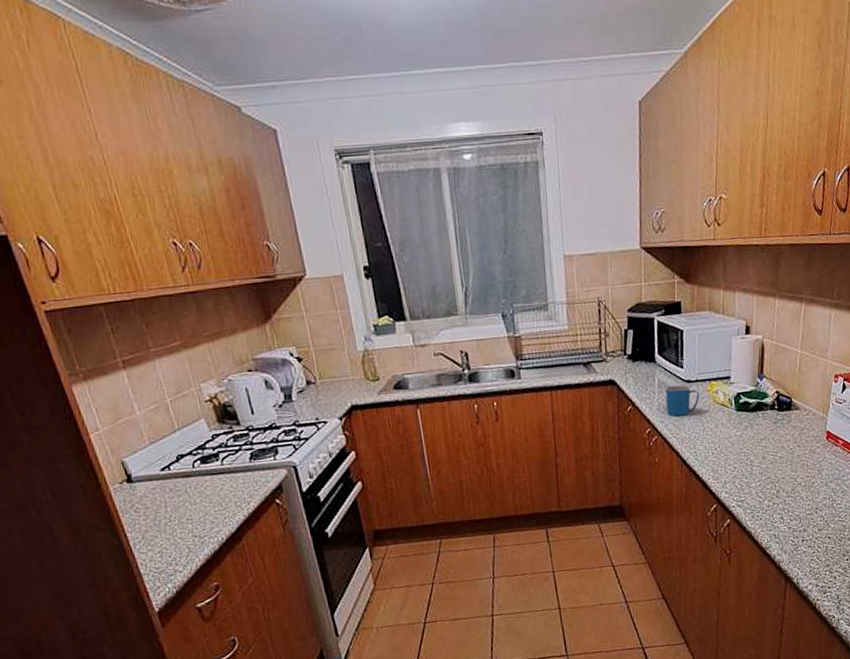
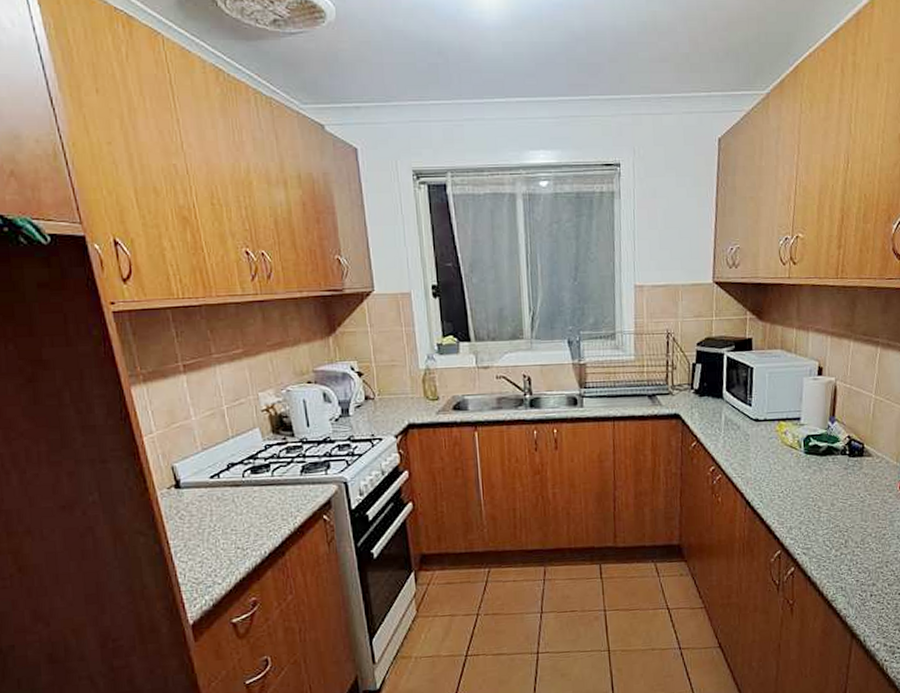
mug: present [665,385,699,416] -> none [732,423,767,456]

